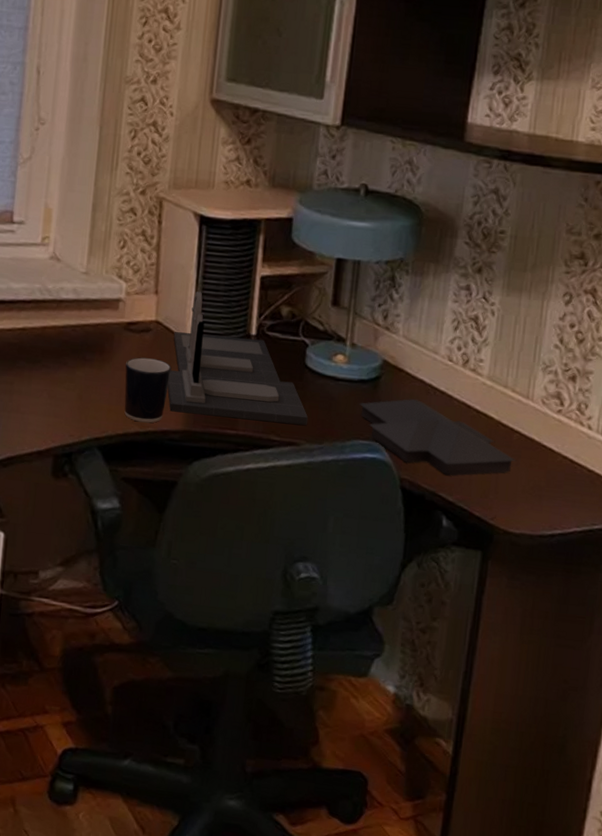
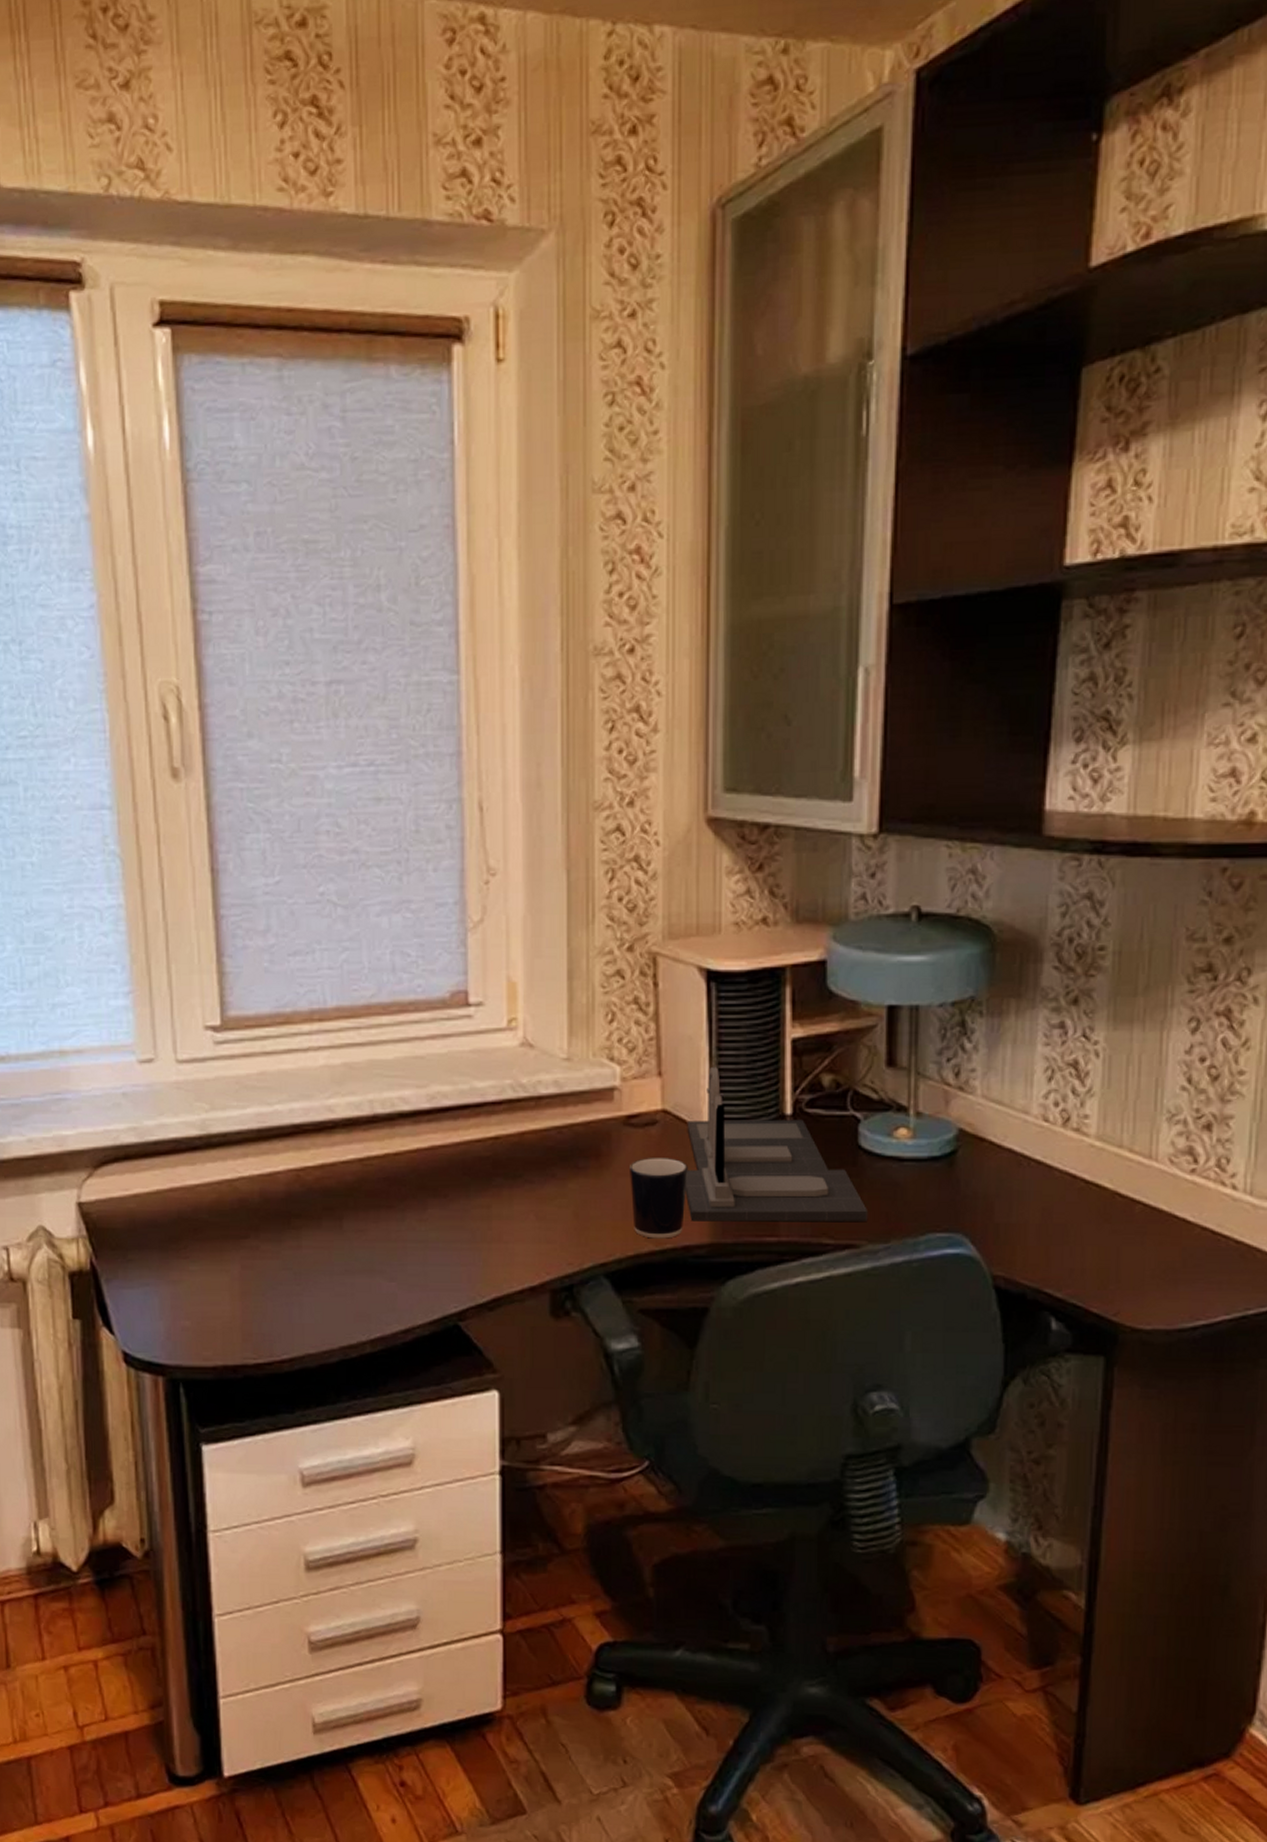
papers: present [358,398,517,476] -> none [931,1174,1142,1266]

